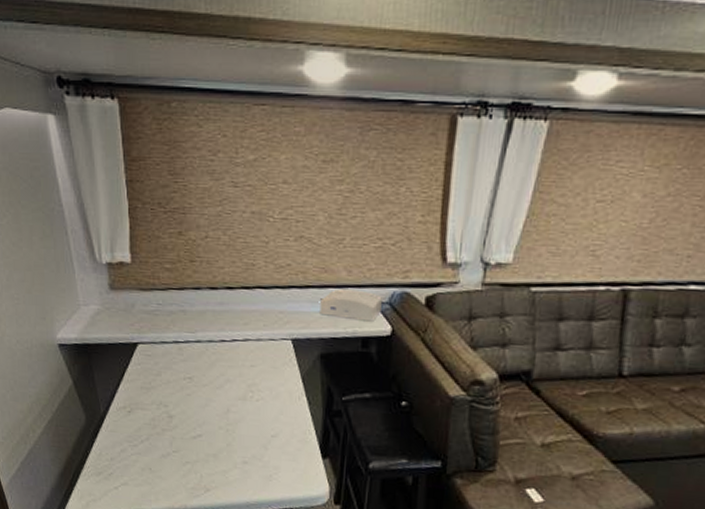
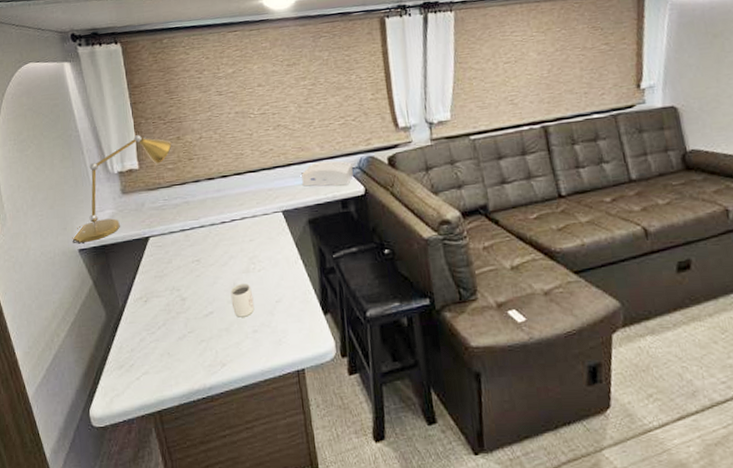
desk lamp: none [51,221,172,339] -> present [72,135,172,244]
mug: none [222,411,248,446] -> present [230,284,255,318]

